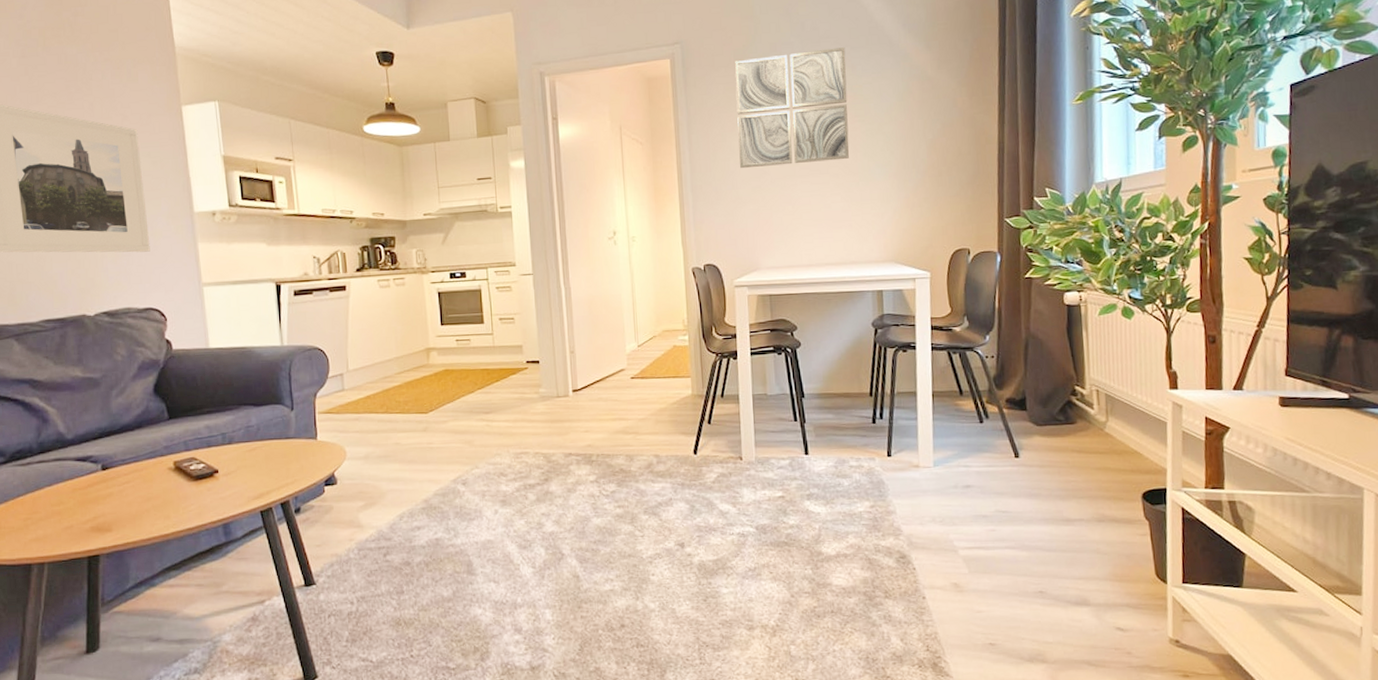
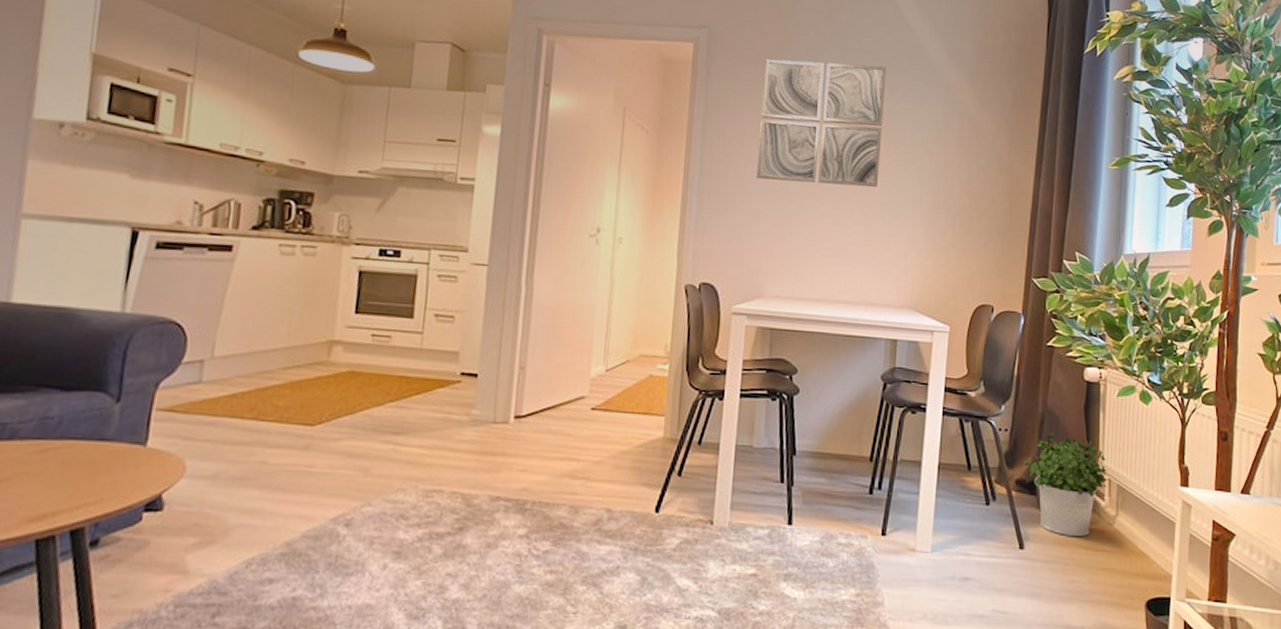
potted plant: none [1012,355,1095,443] -> present [1023,433,1107,537]

